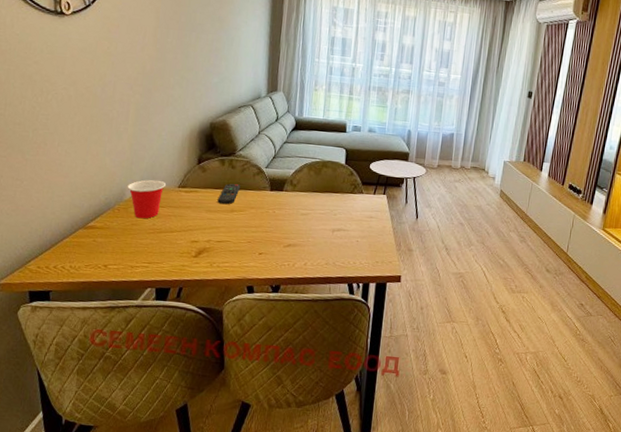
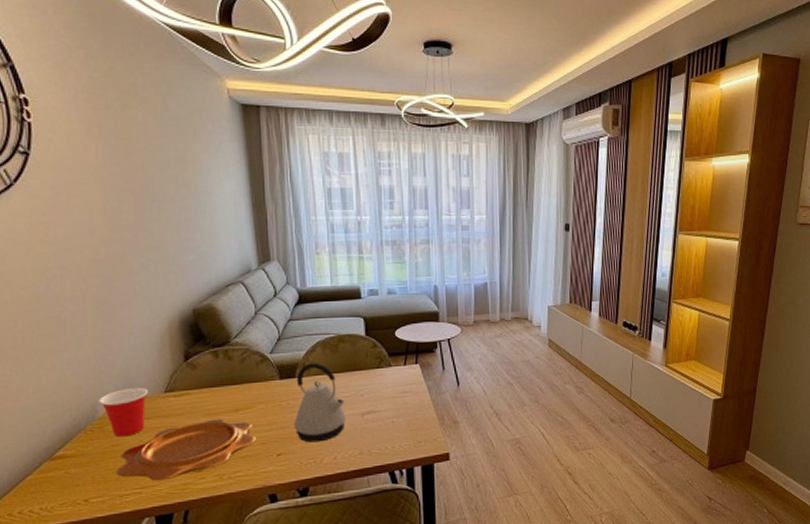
decorative bowl: none [132,215,244,260] -> present [117,418,256,481]
remote control: present [217,184,241,205] -> none [216,378,243,404]
kettle: none [275,181,320,249] -> present [293,363,346,443]

